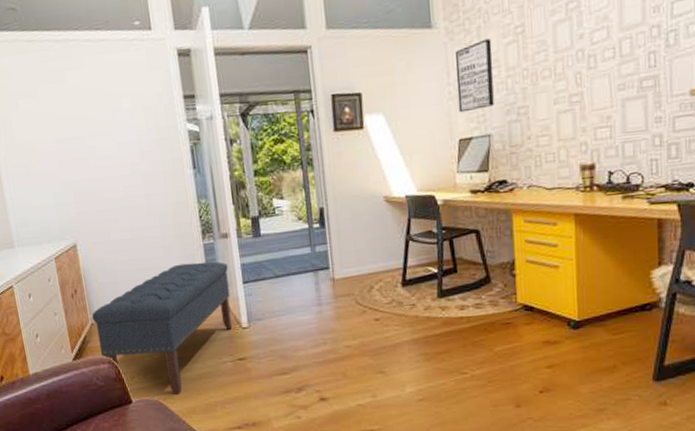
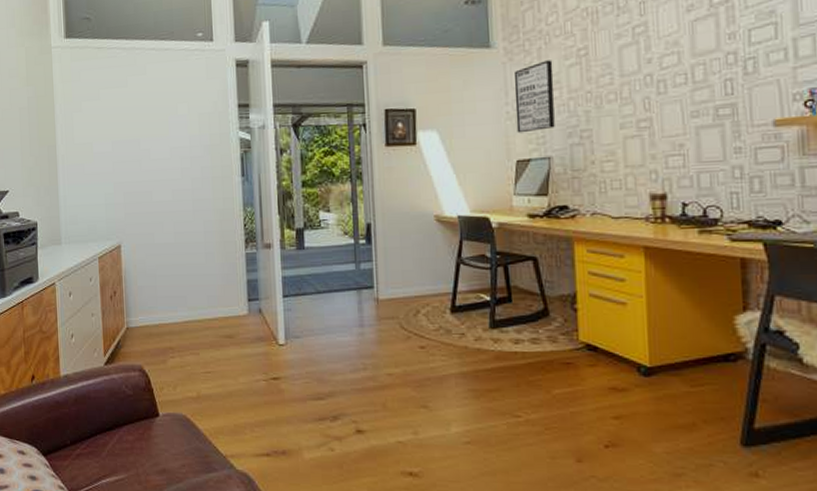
bench: present [92,261,233,395] -> none [128,271,269,411]

